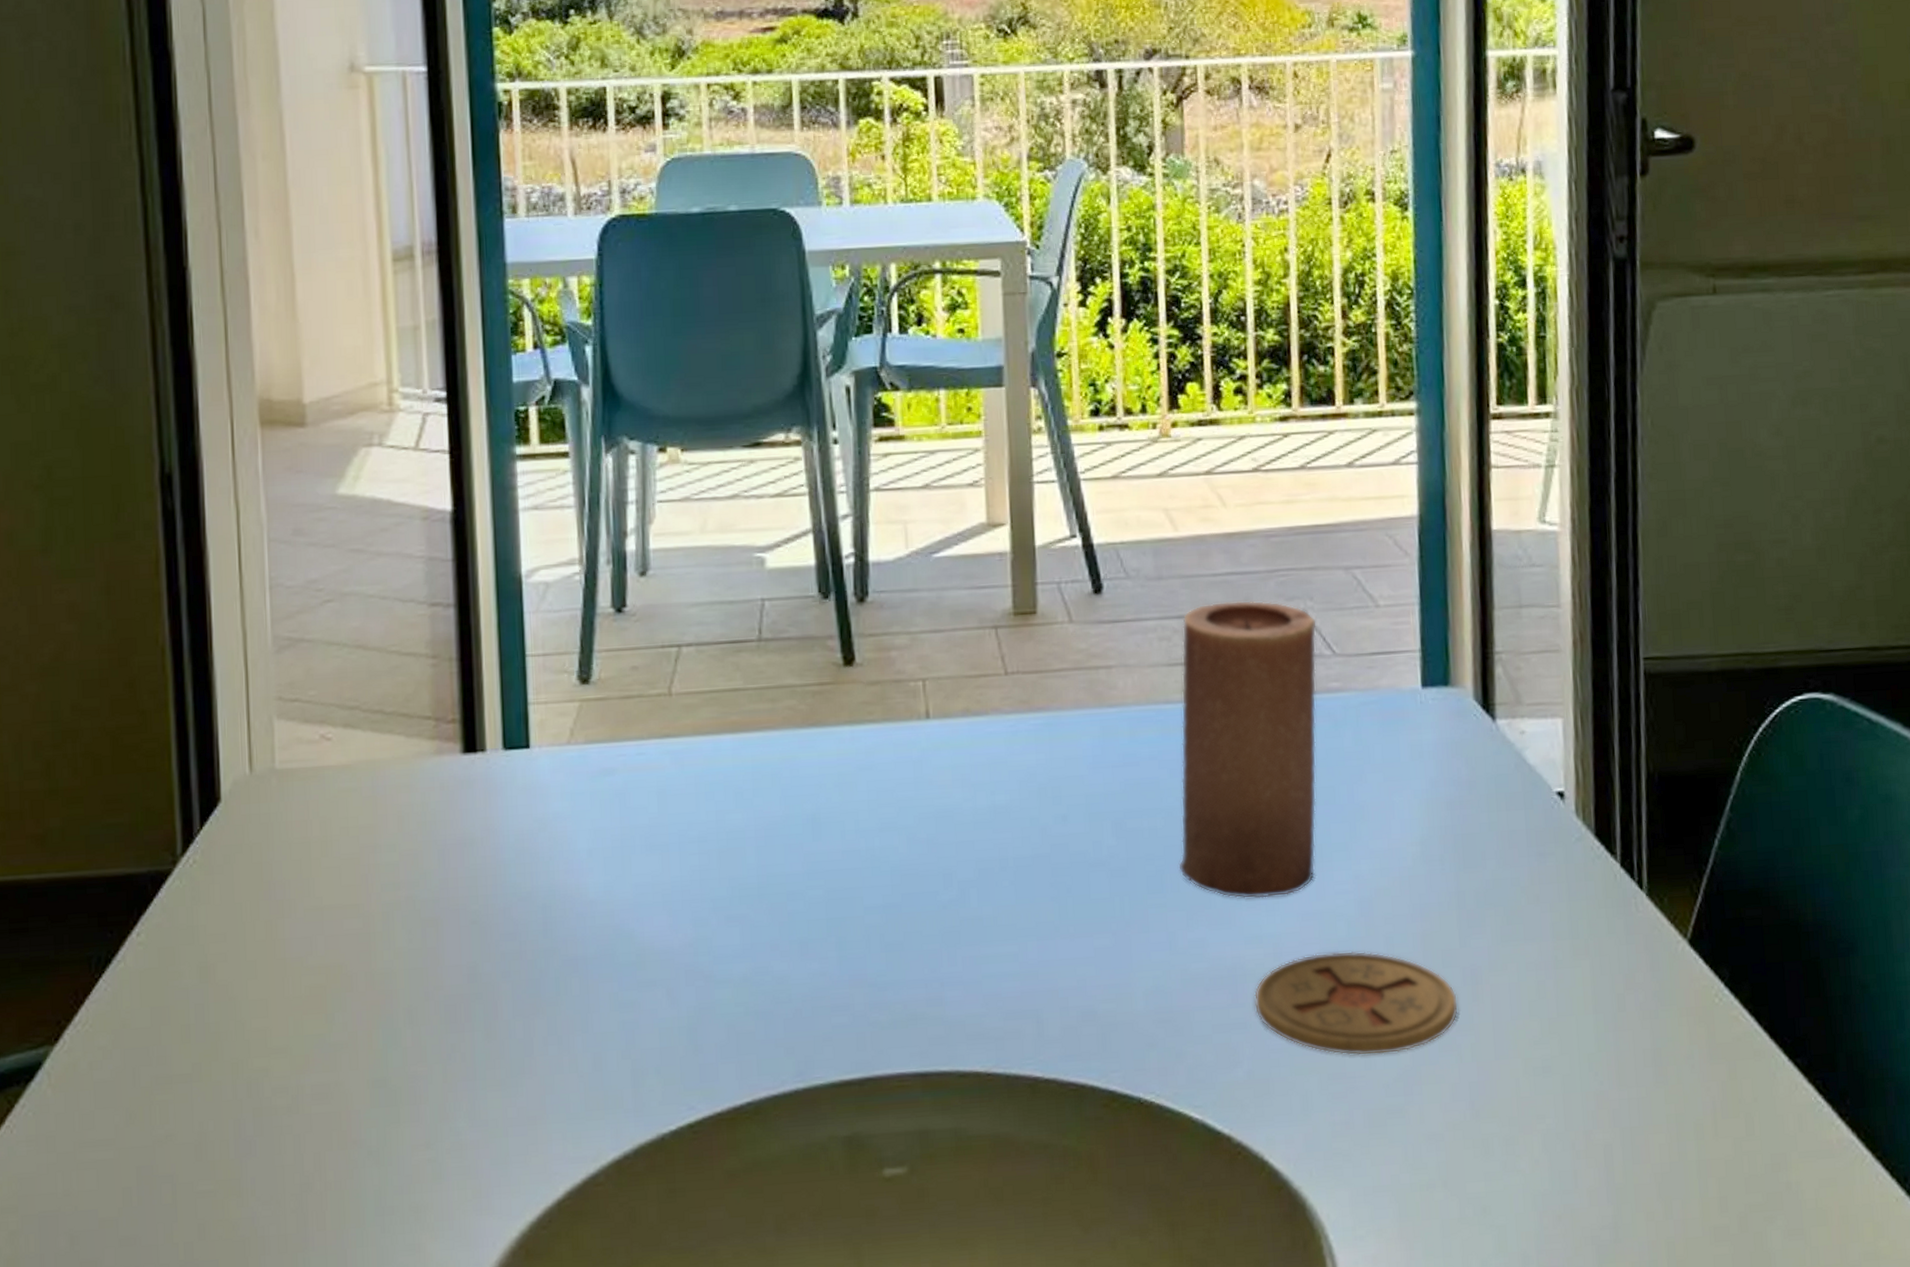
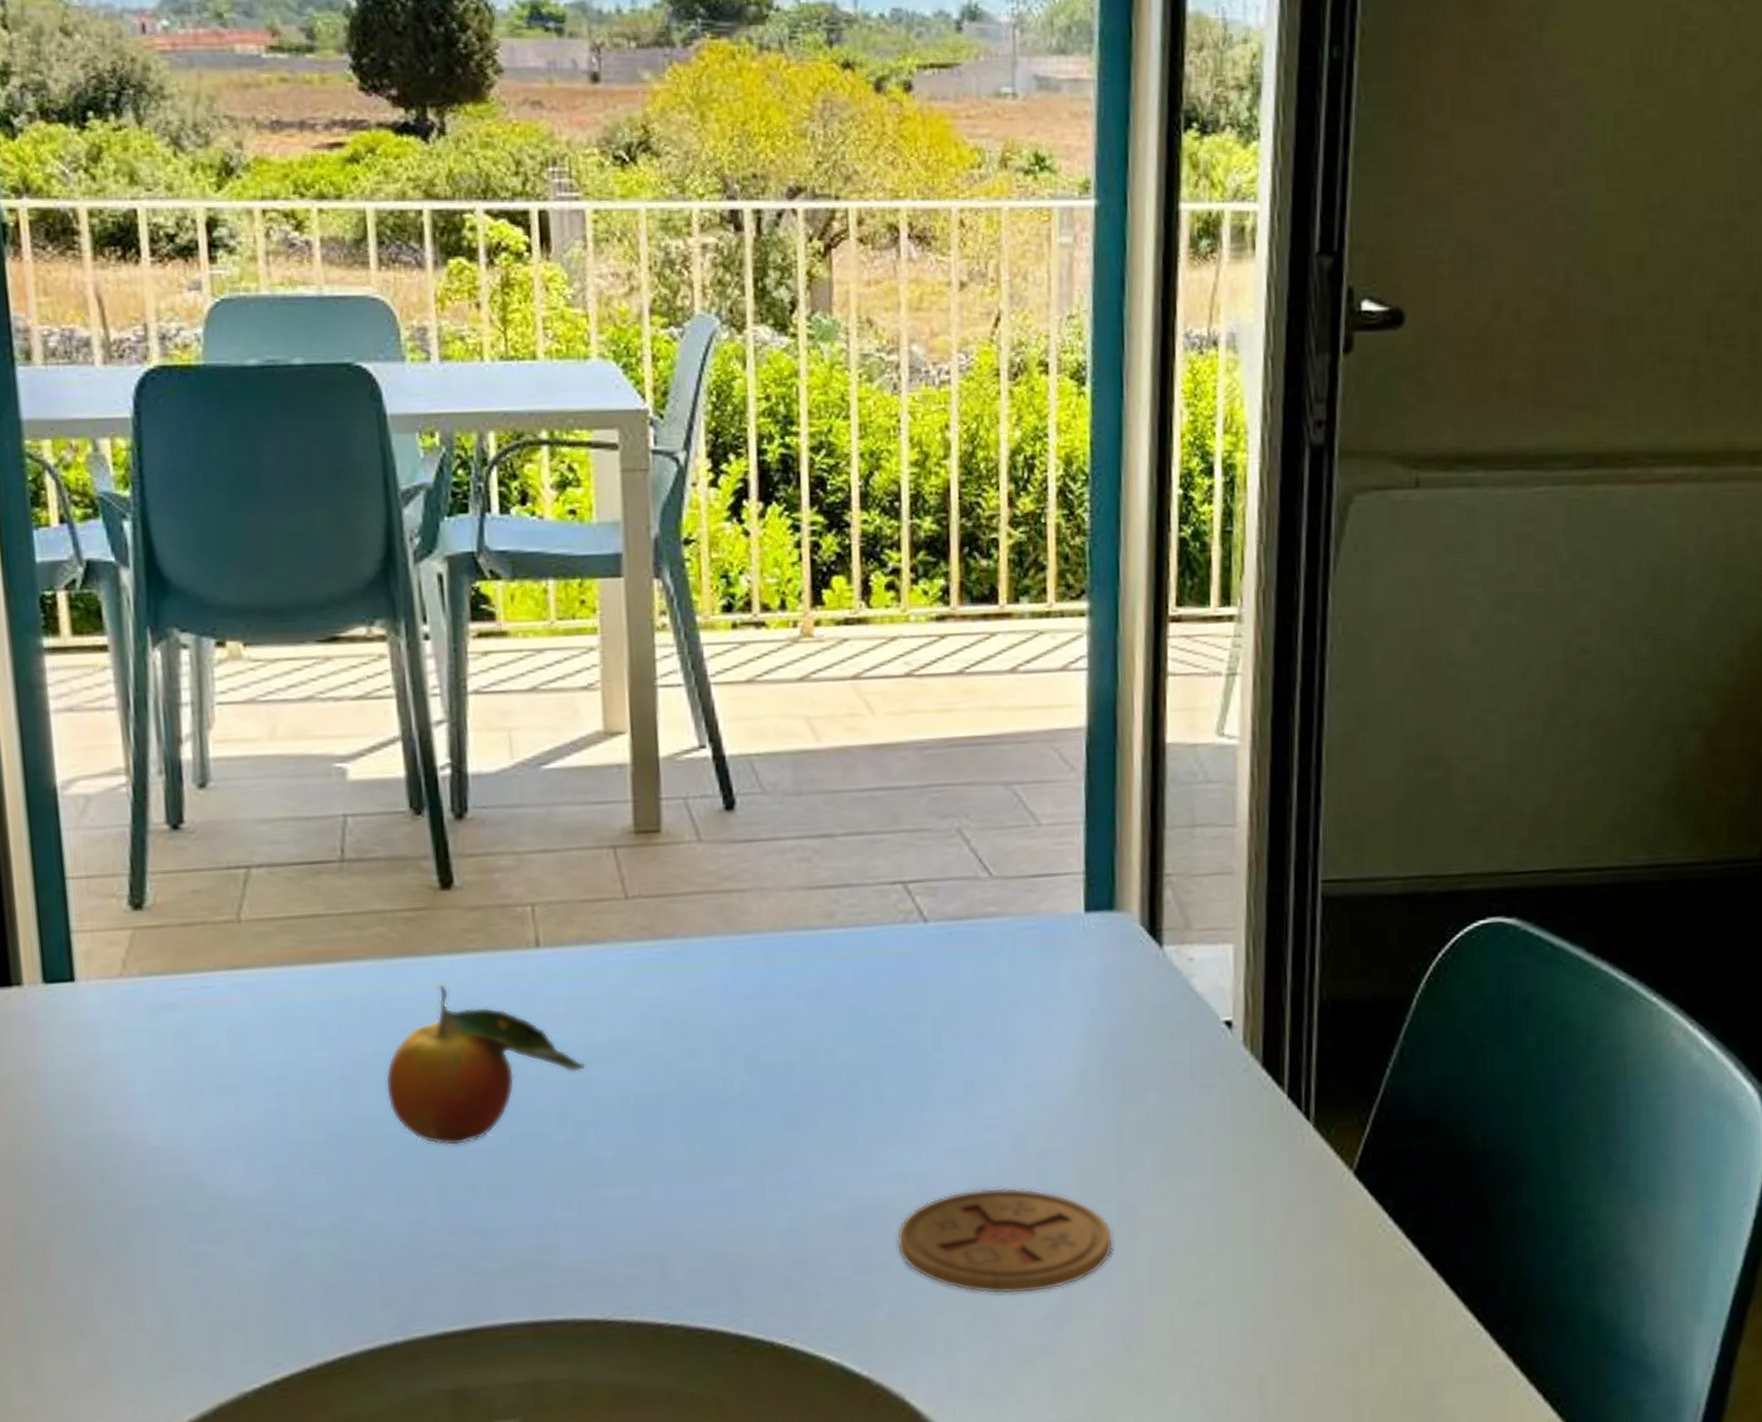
fruit: none [792,753,969,903] -> present [385,985,585,1146]
candle: present [1178,600,1317,899] -> none [817,818,972,1136]

